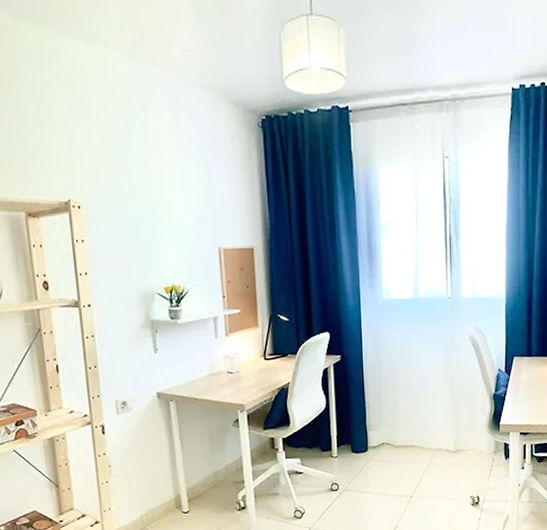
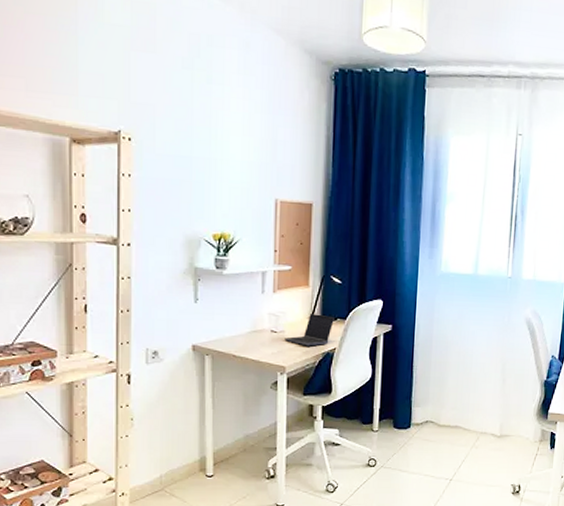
laptop computer: none [241,352,286,384] -> present [284,314,334,346]

